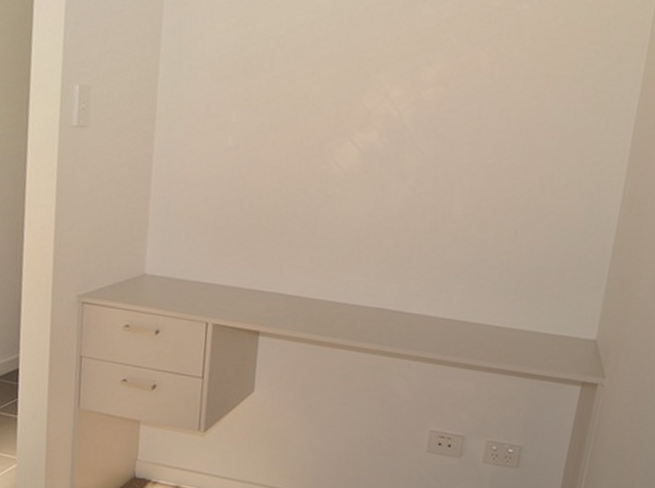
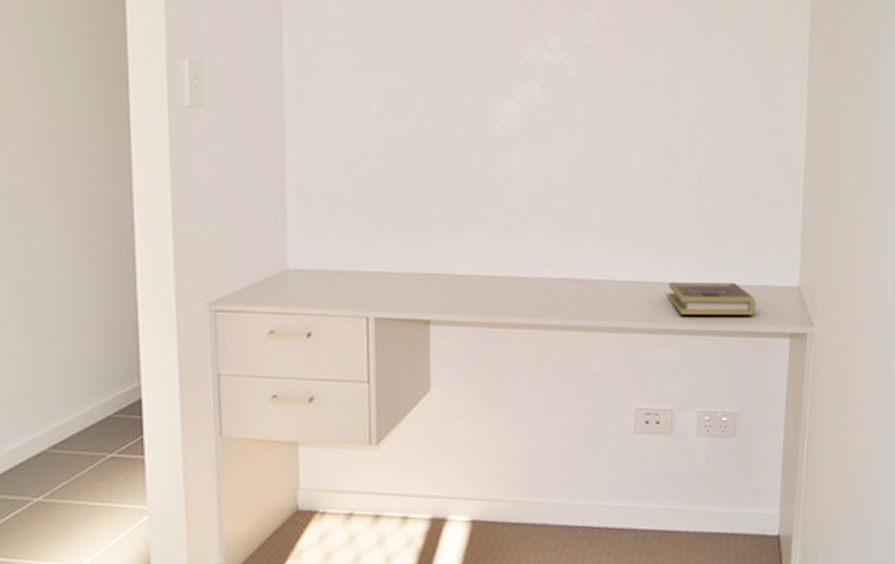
book: none [473,323,553,361] -> present [668,282,756,315]

